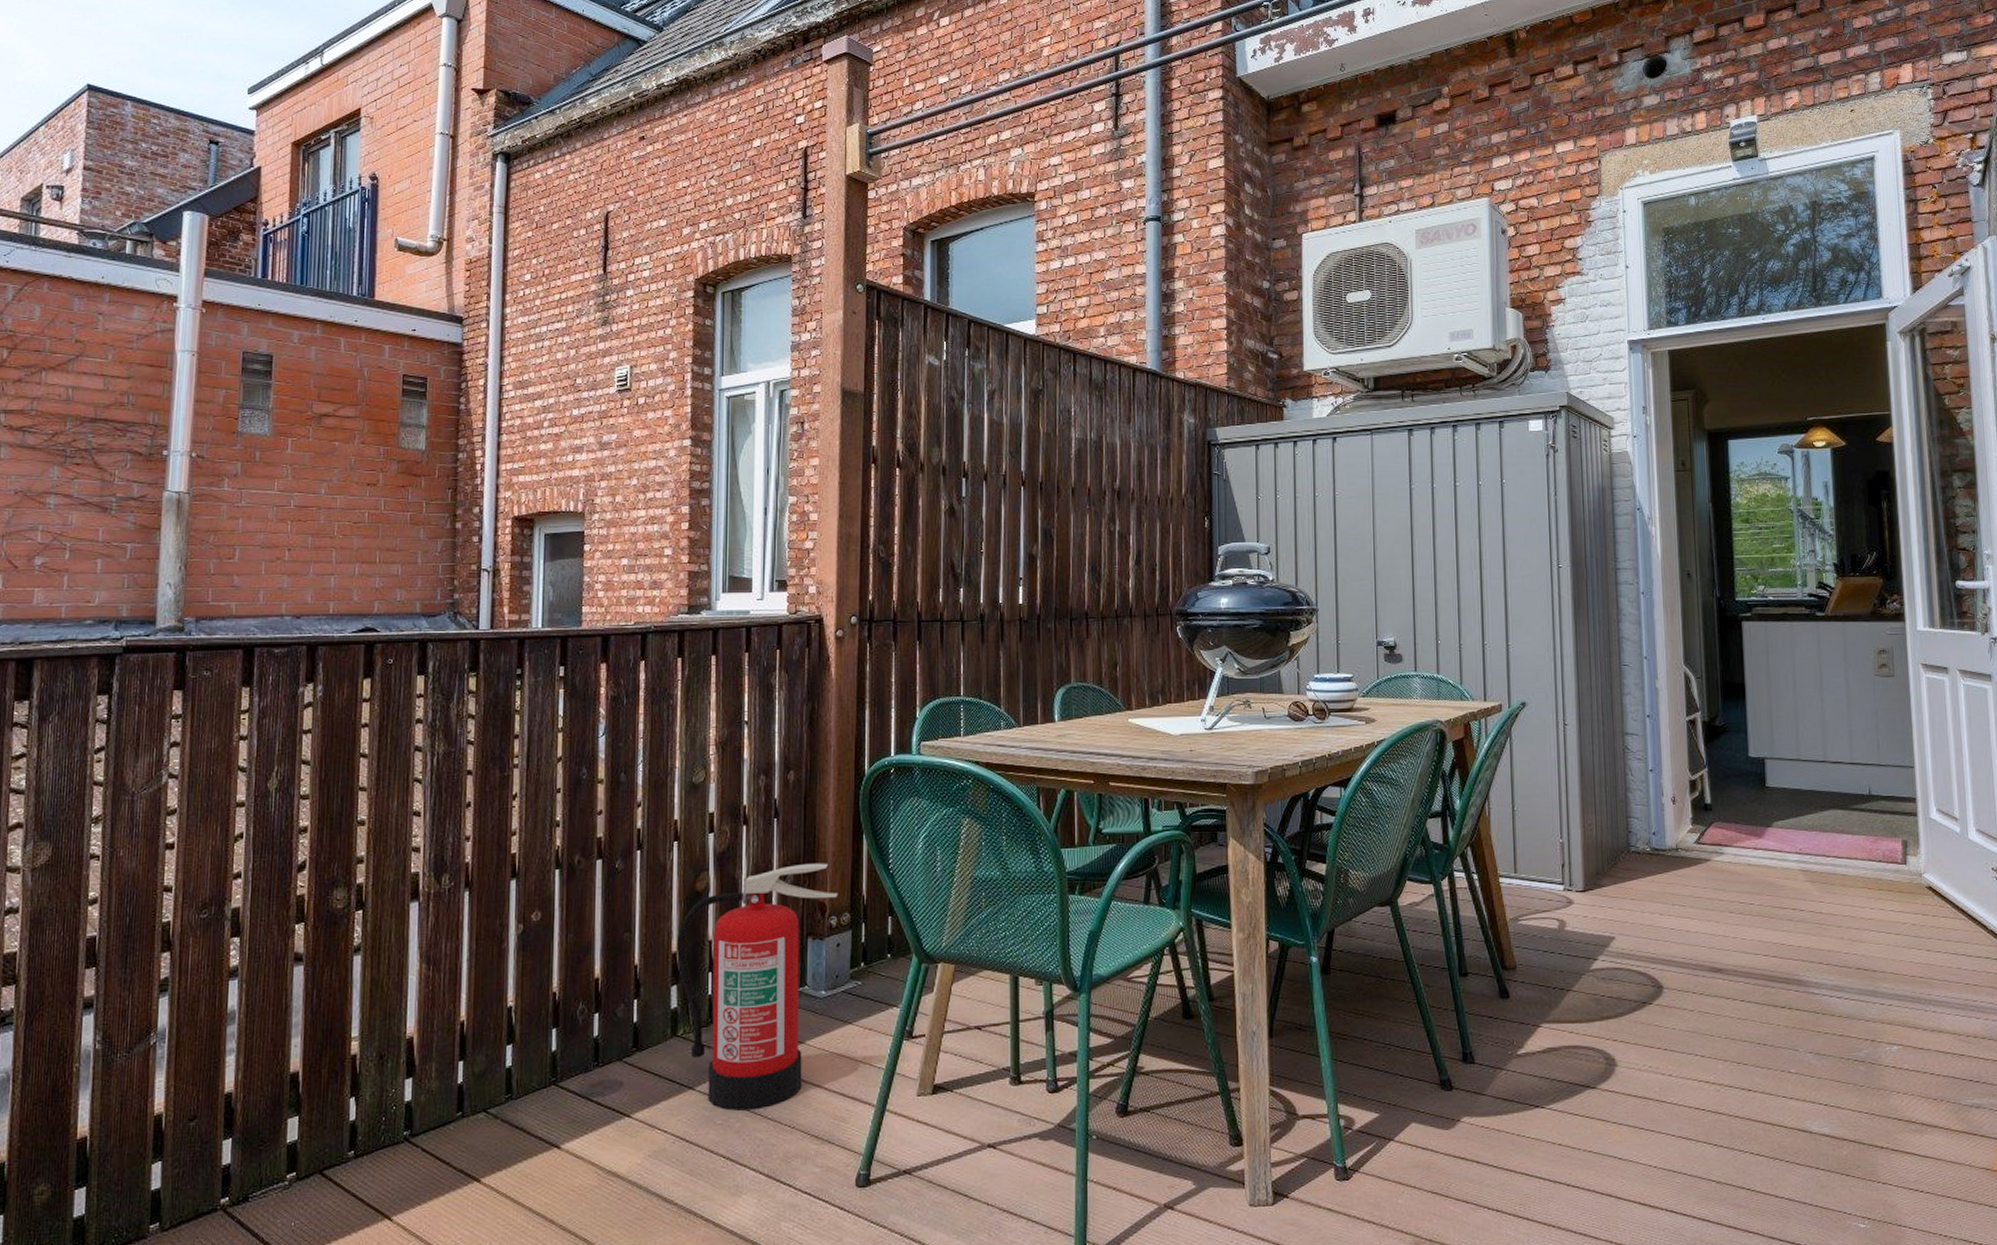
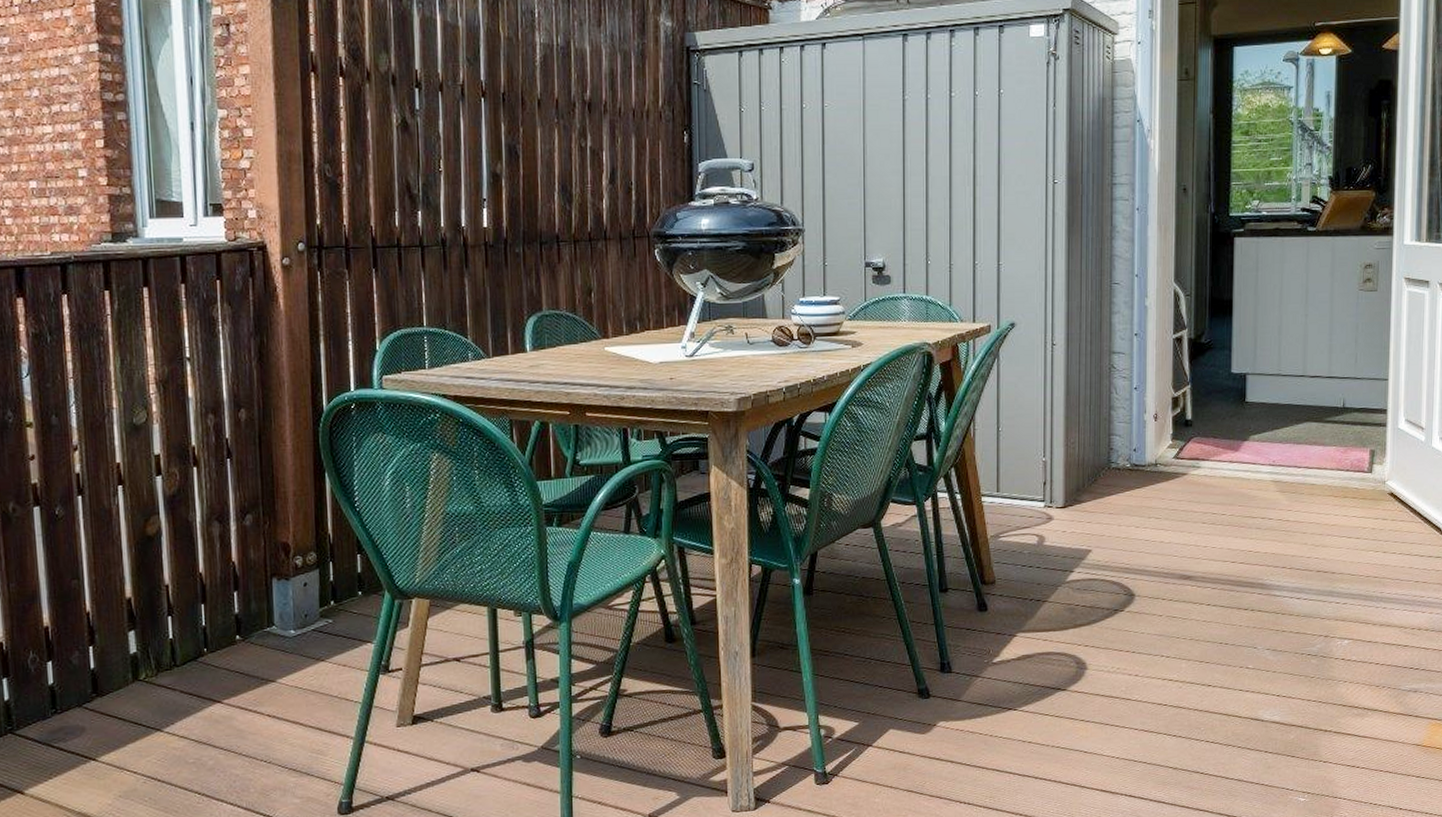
fire extinguisher: present [677,863,838,1111] -> none [130,503,302,749]

